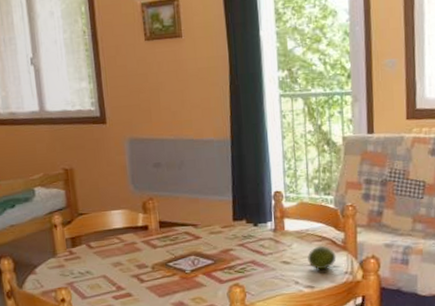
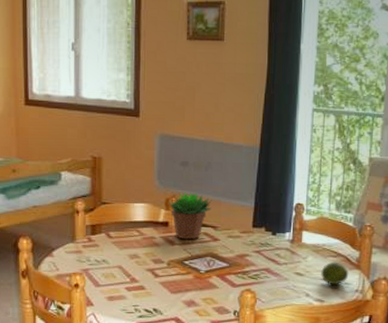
succulent plant: none [145,193,190,242] -> present [168,193,212,240]

